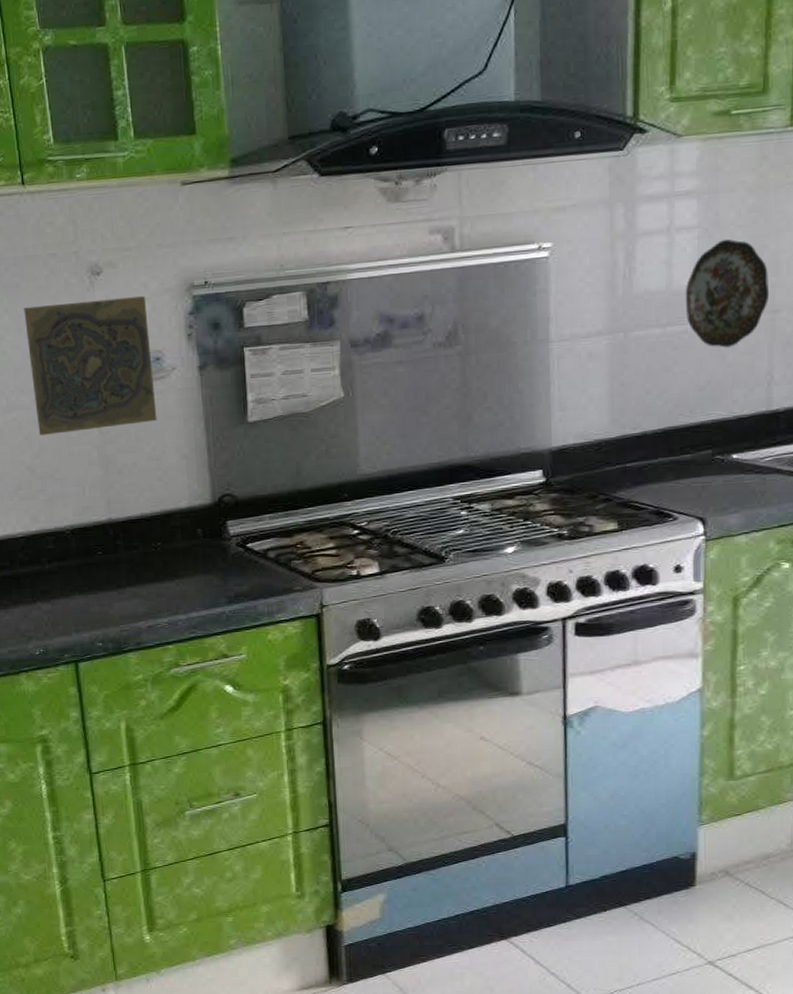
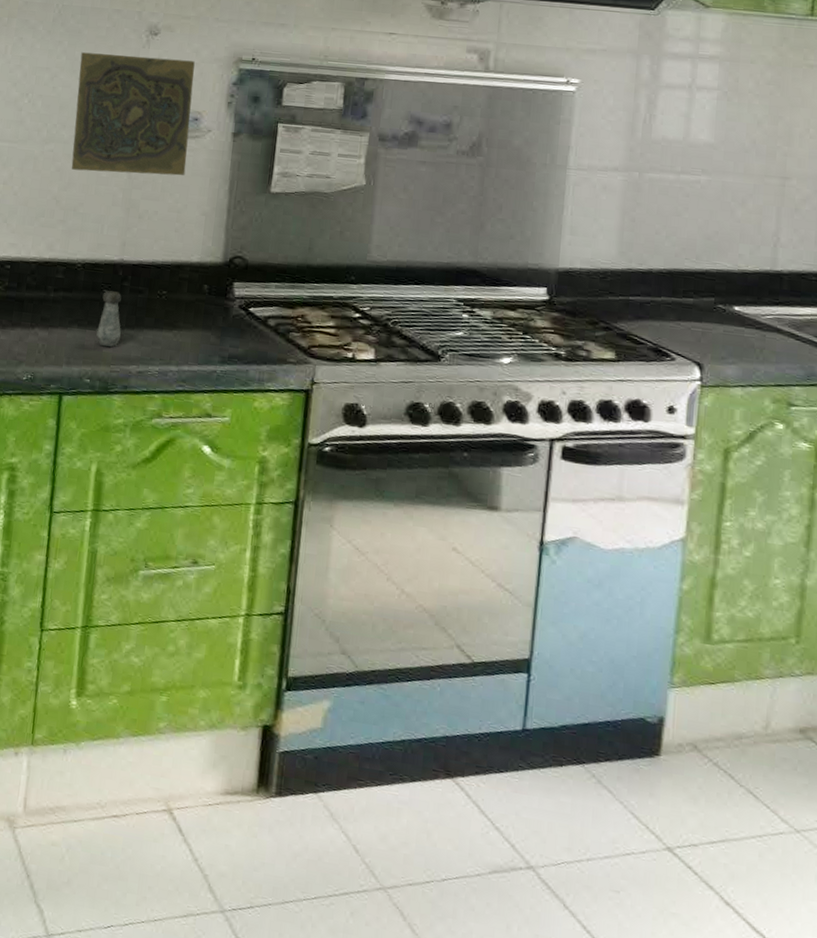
salt shaker: none [98,552,125,609] -> present [96,290,122,347]
decorative plate: present [685,239,770,348] -> none [700,105,782,204]

